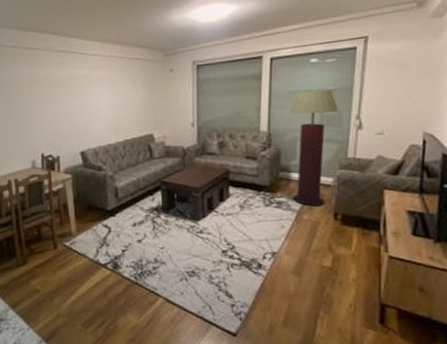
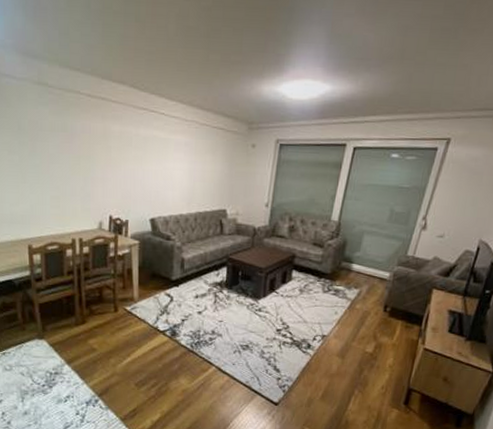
floor lamp: present [289,90,339,207] -> none [350,185,409,298]

